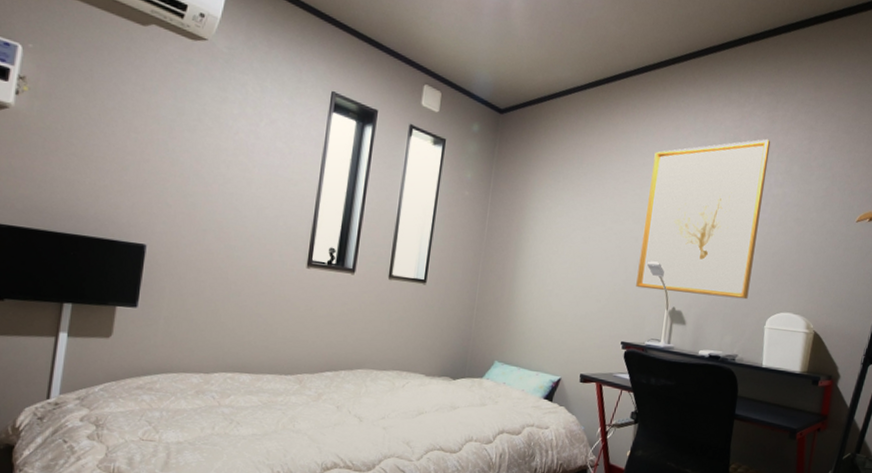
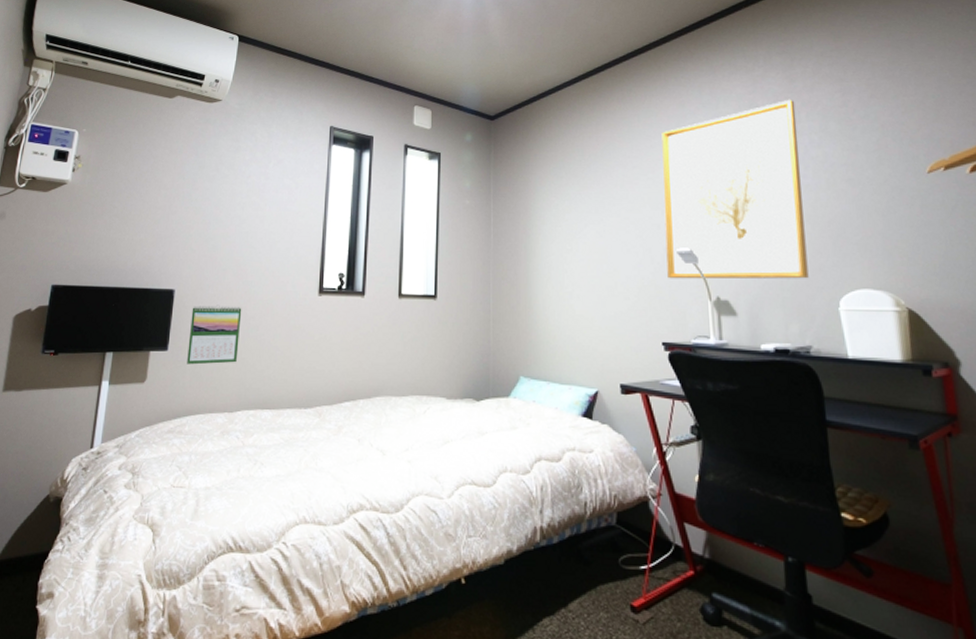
calendar: none [159,264,223,326] -> present [187,304,242,365]

